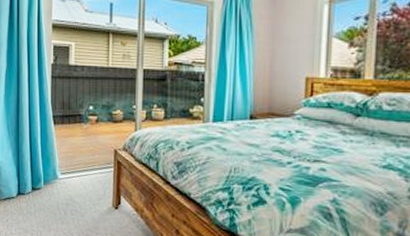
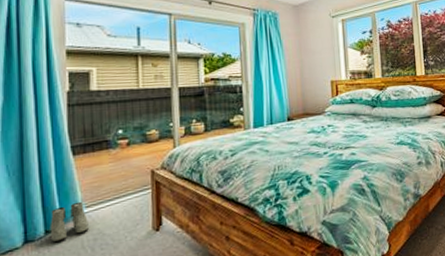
boots: none [35,167,63,199] -> present [50,201,89,242]

